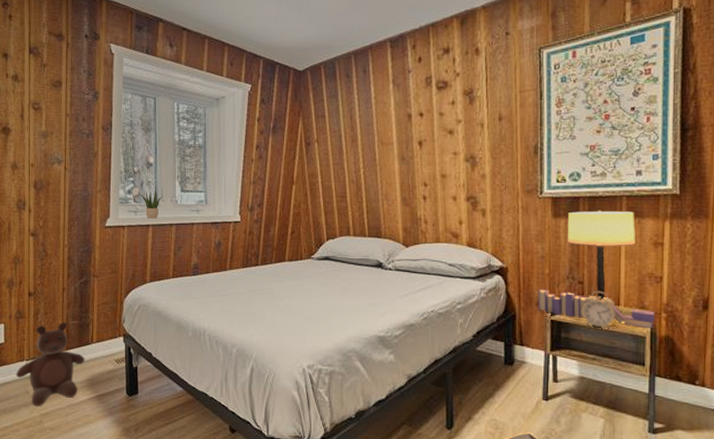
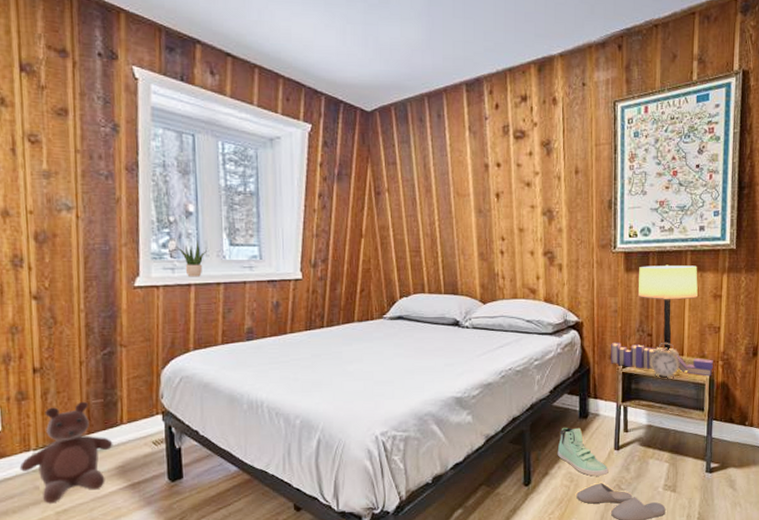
sneaker: none [481,372,537,426] -> present [557,427,609,477]

